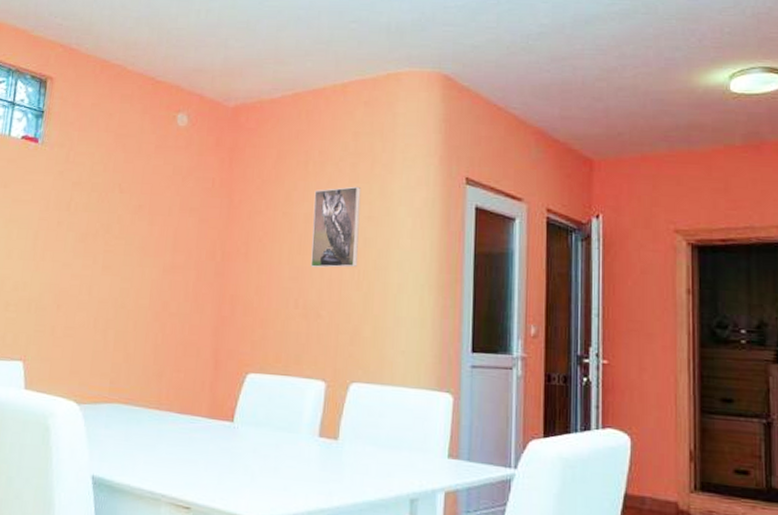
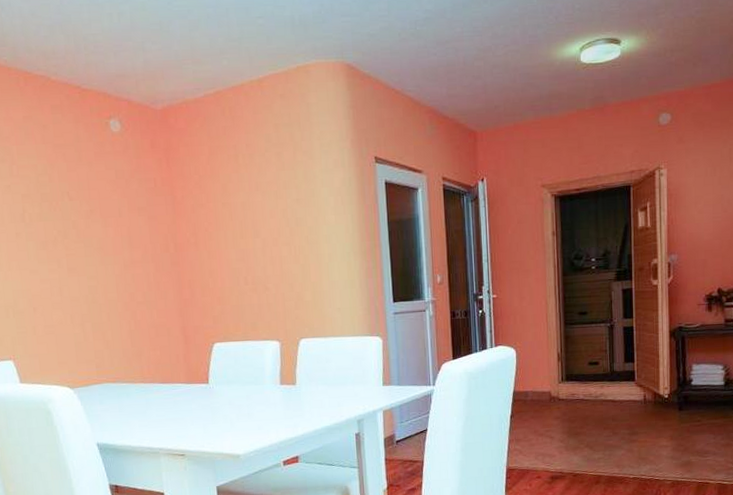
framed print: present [310,186,362,268] -> none [247,173,292,249]

